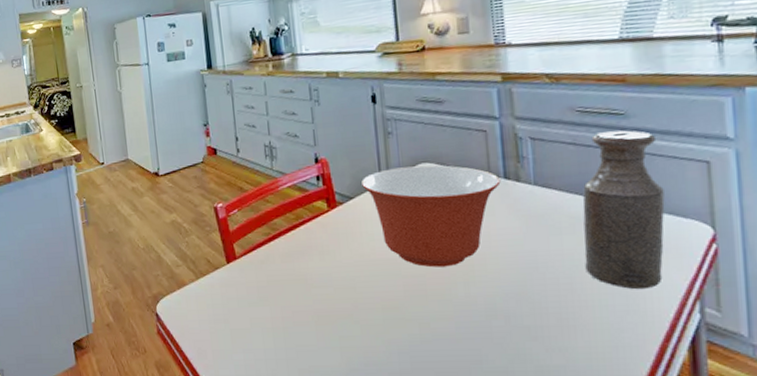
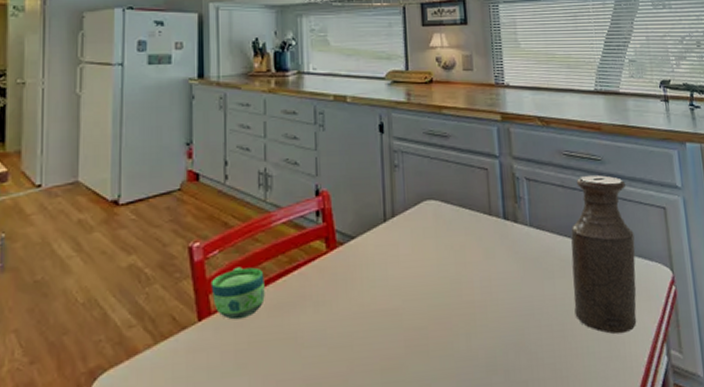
cup: none [233,222,278,264] -> present [210,267,265,320]
mixing bowl: present [361,165,501,268] -> none [365,202,500,318]

